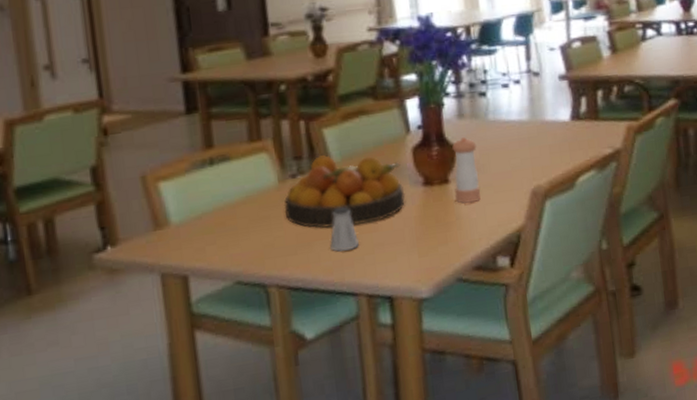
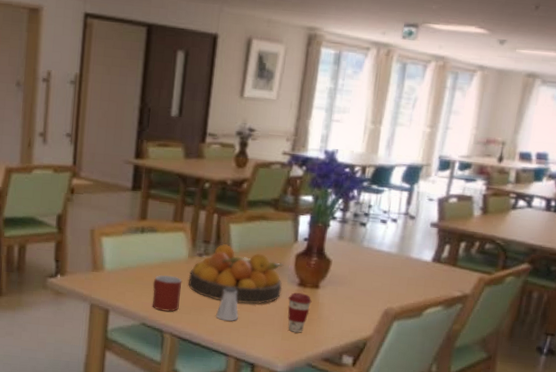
mug: none [239,210,281,260] -> present [152,274,183,312]
coffee cup: none [414,193,445,245] -> present [288,292,312,334]
pepper shaker: present [452,137,481,204] -> none [321,255,348,308]

